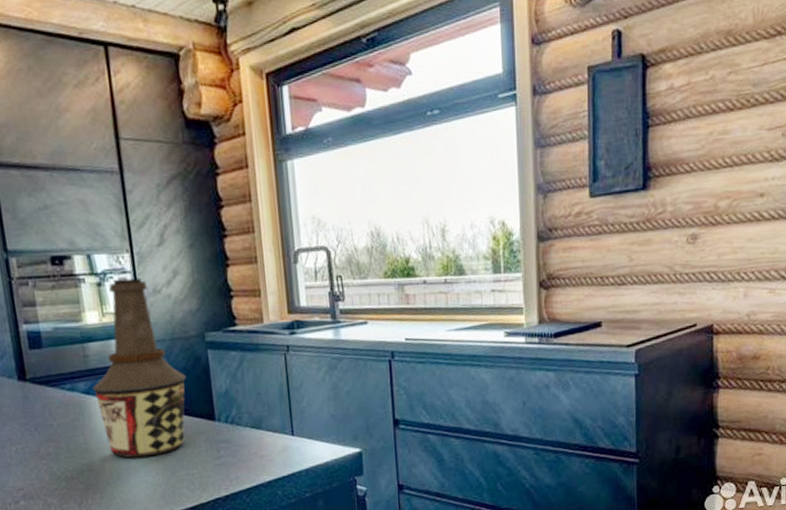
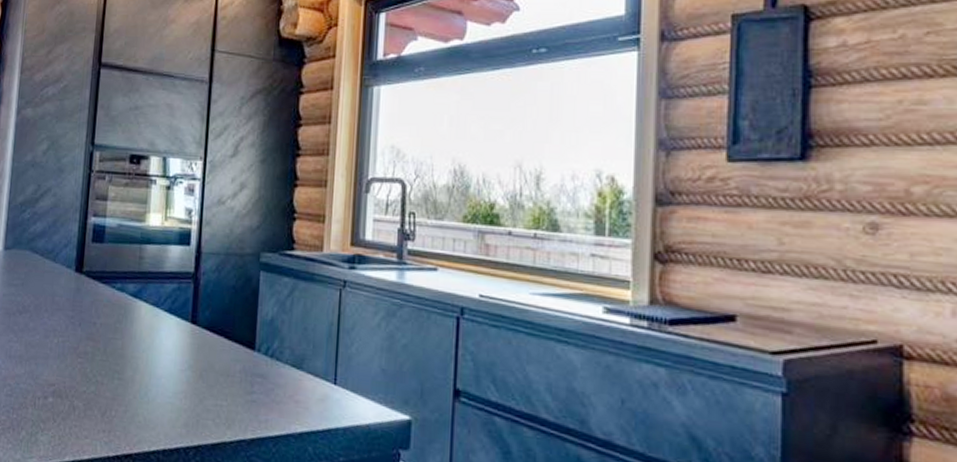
bottle: present [92,277,186,458] -> none [140,184,233,377]

